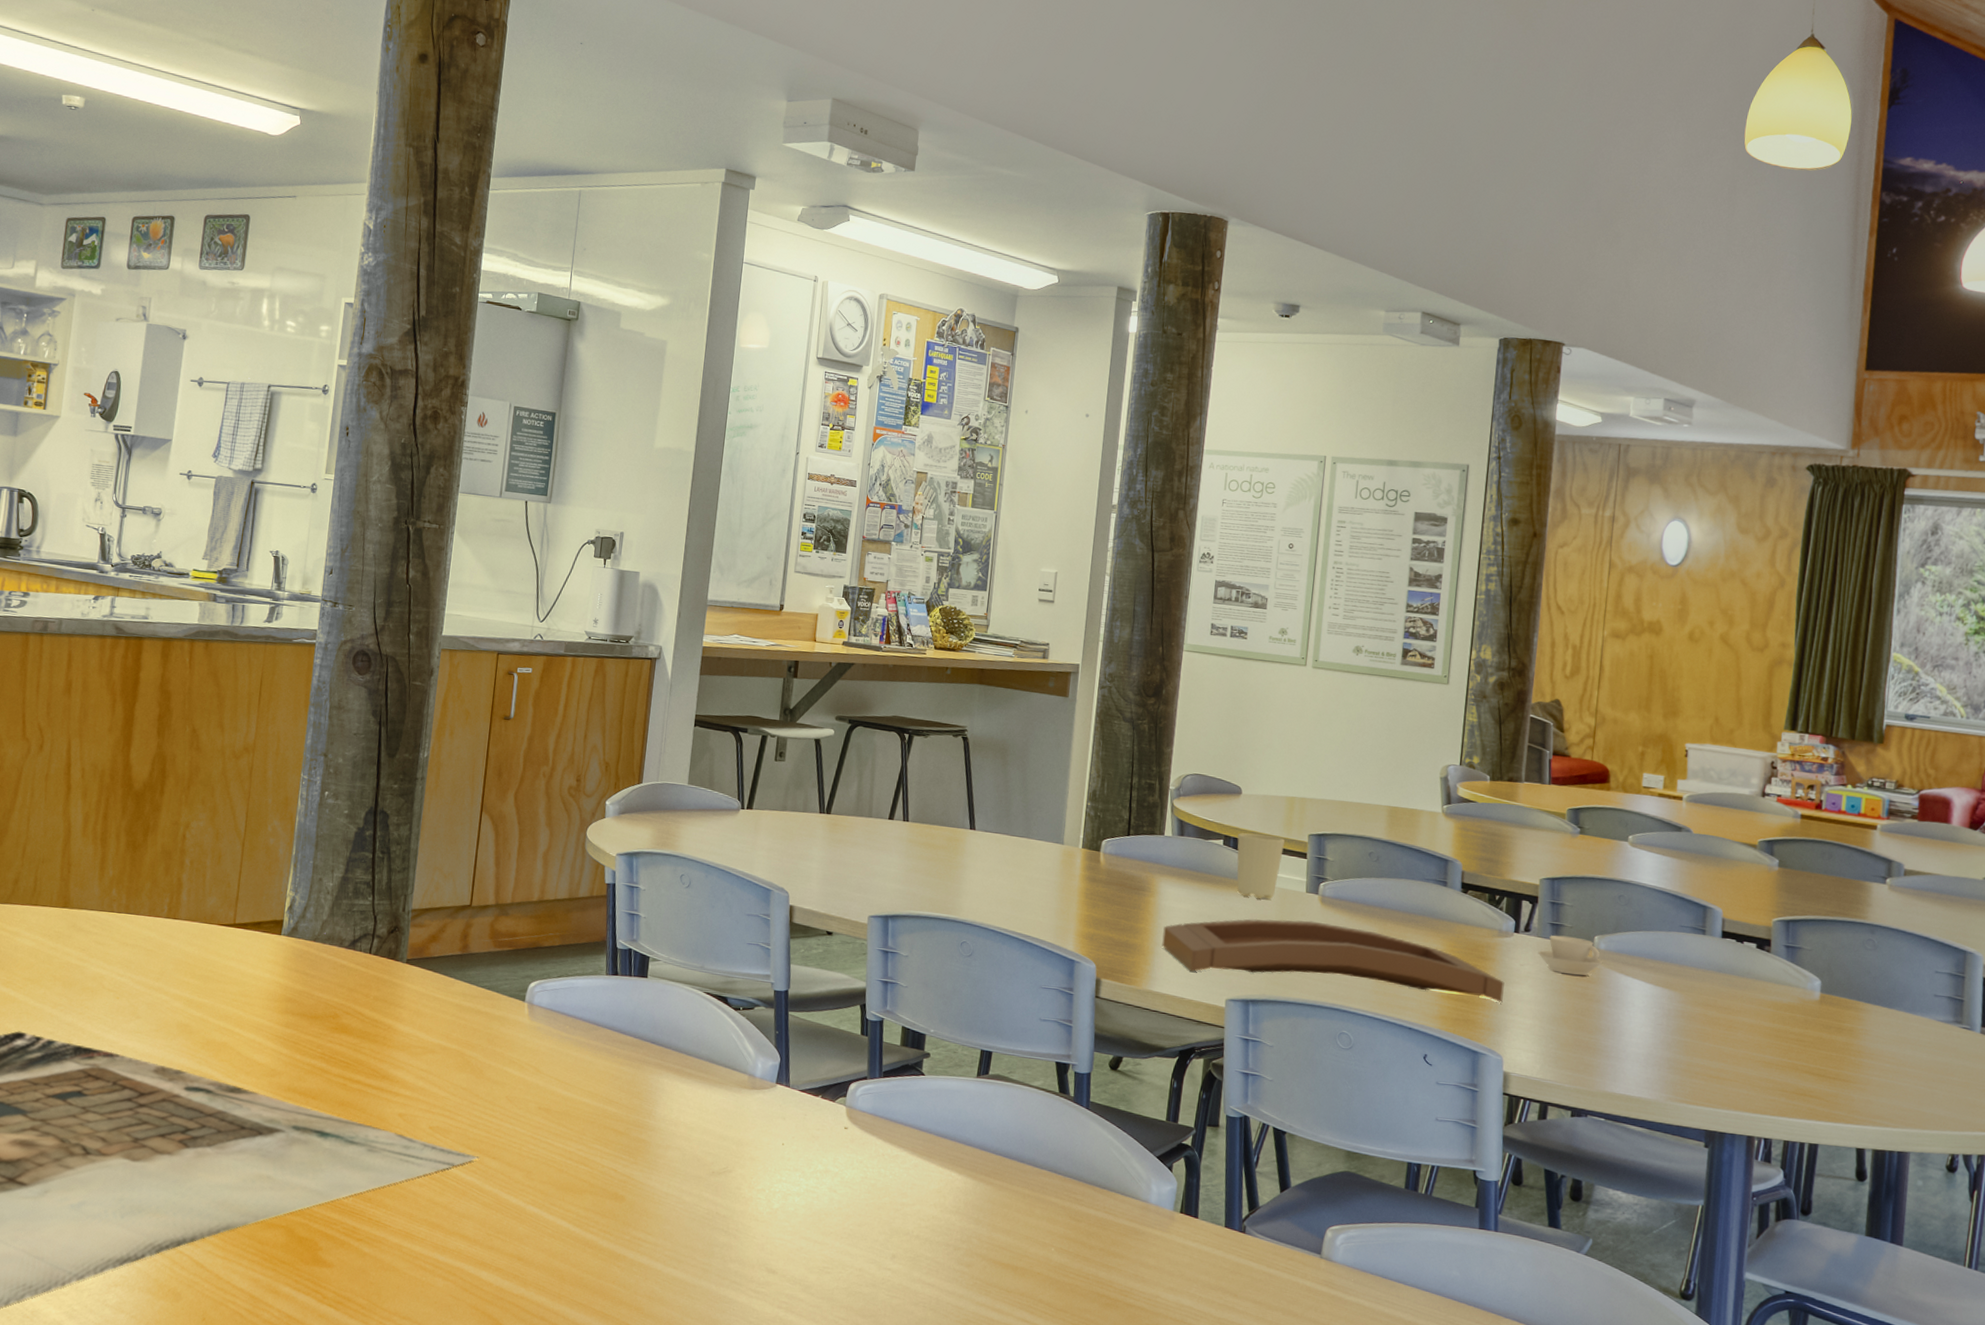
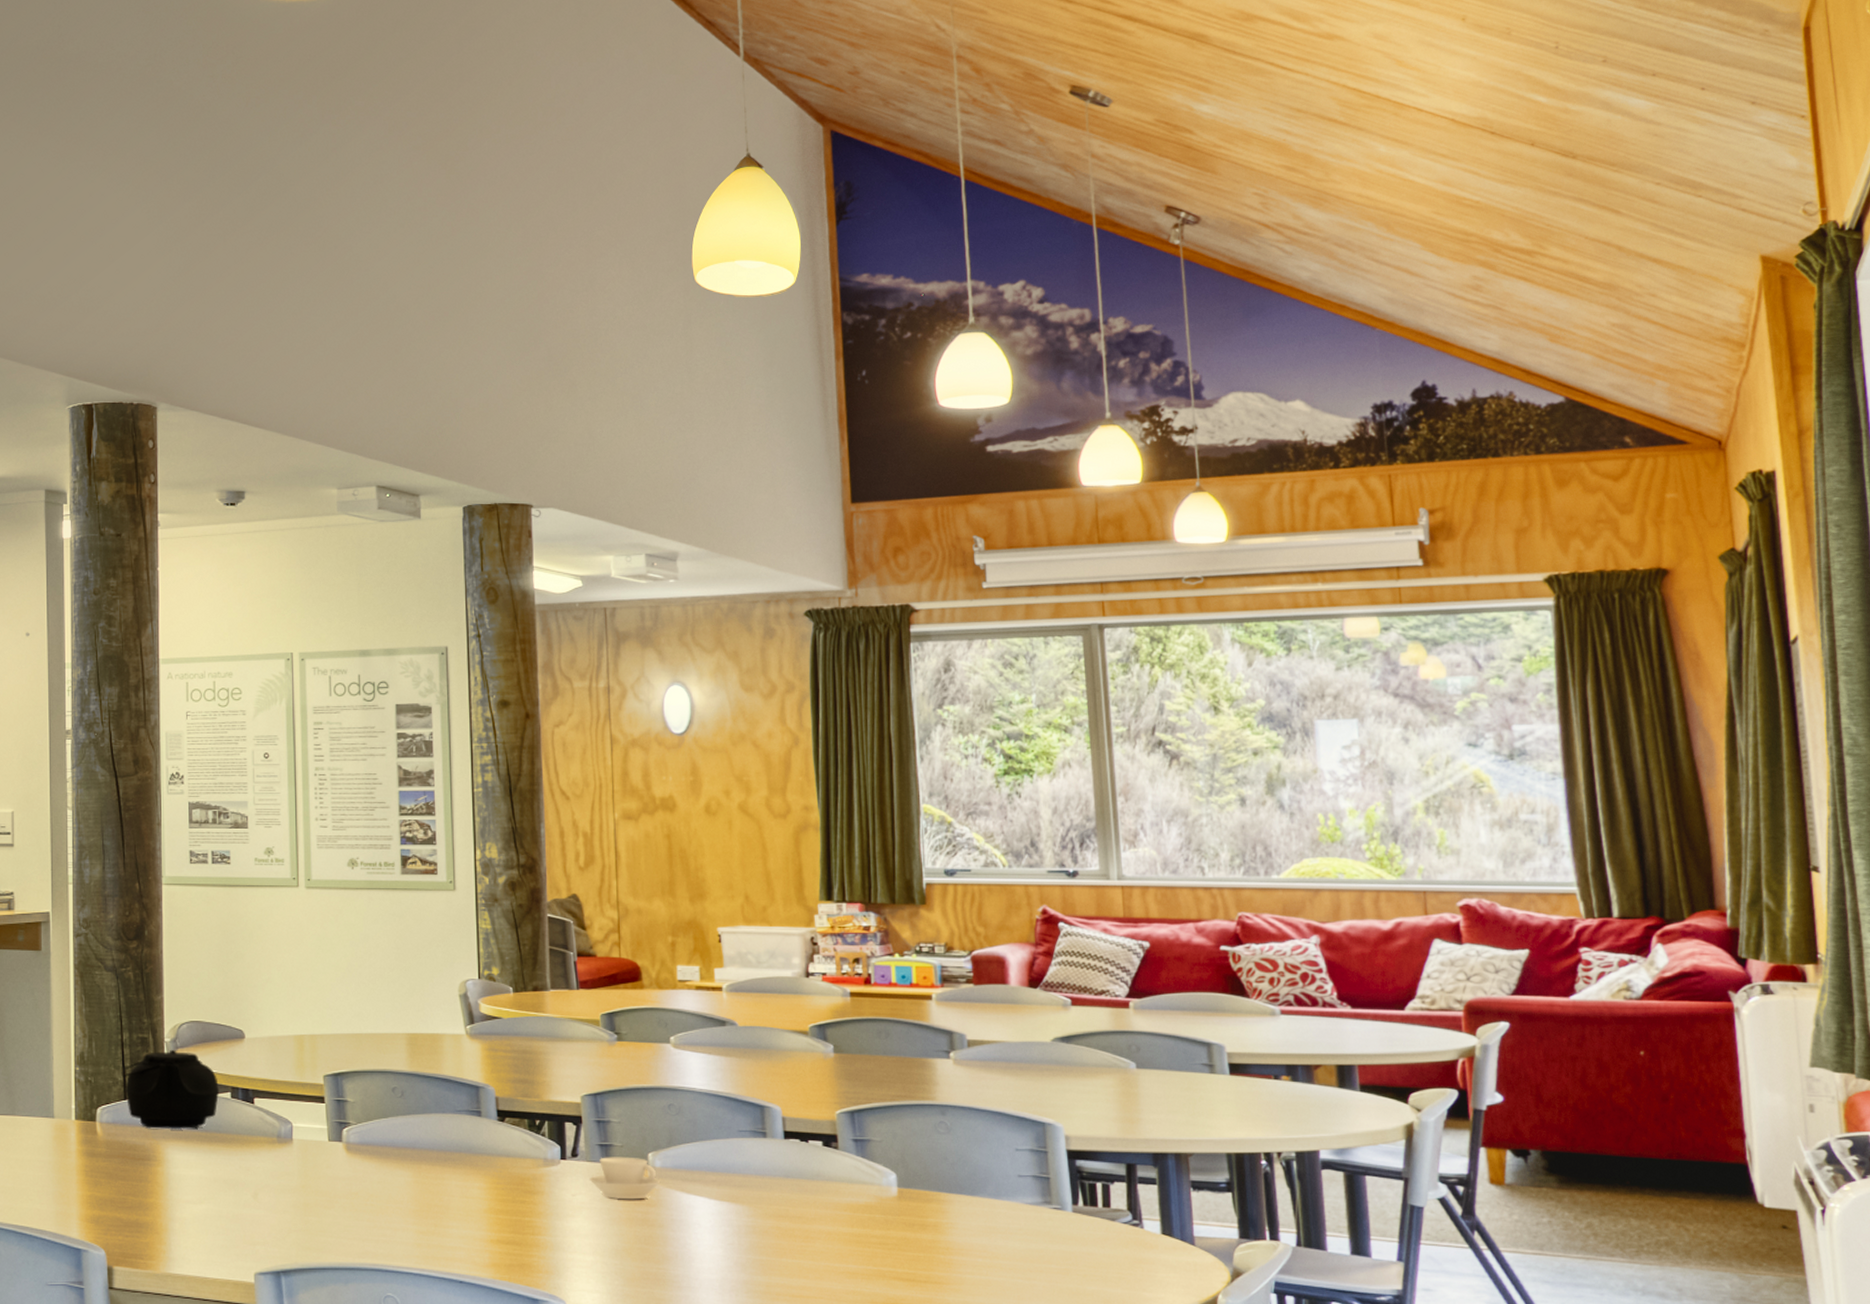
teapot: none [1127,797,1214,868] -> present [121,1050,220,1129]
tray: present [1162,918,1504,1003] -> none [176,1173,558,1246]
cup: present [1237,833,1285,899] -> none [246,1081,298,1155]

